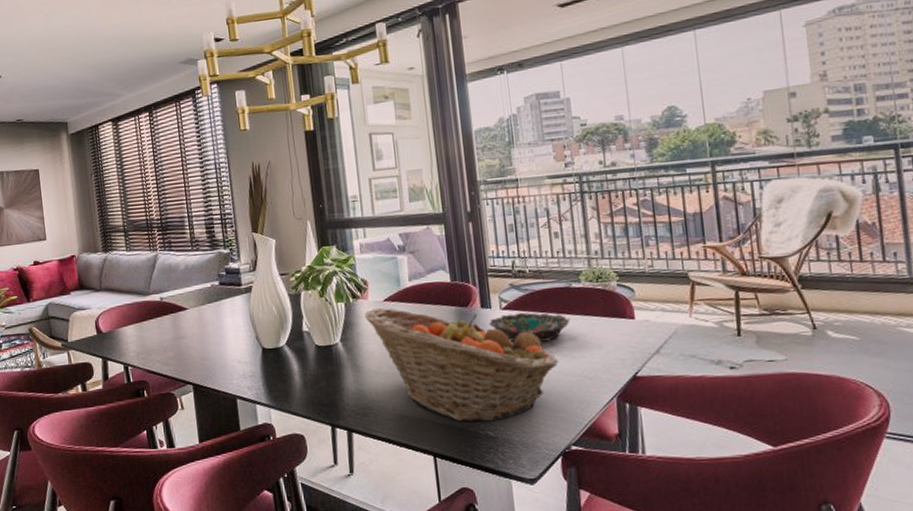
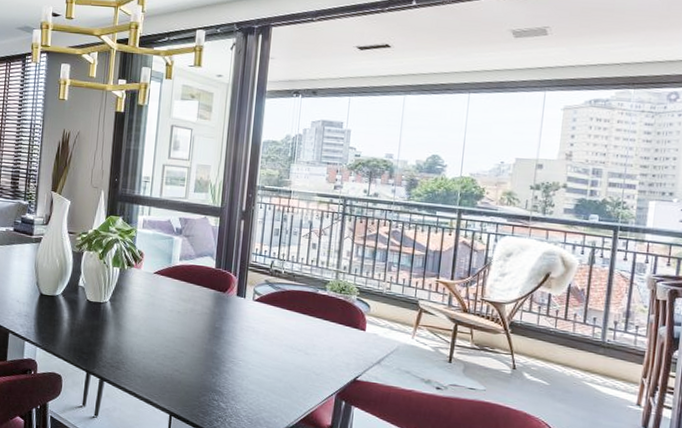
fruit basket: present [364,308,559,422] -> none [135,278,294,395]
bowl: present [488,312,570,342] -> none [240,305,311,336]

